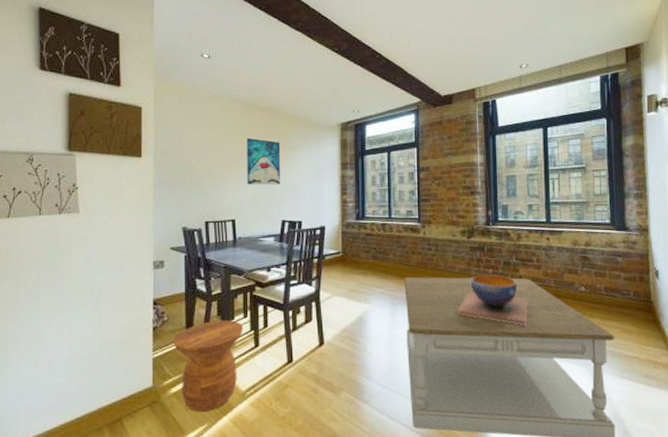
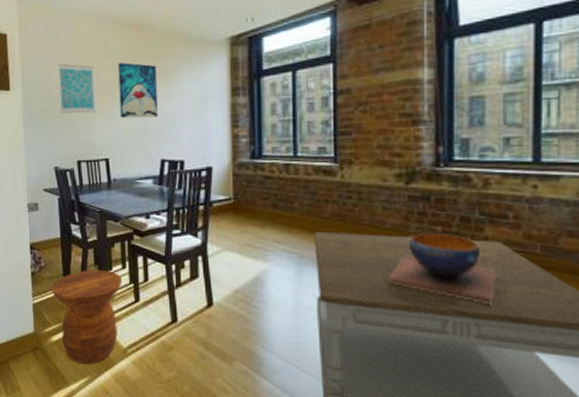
wall art: none [190,136,225,180] -> present [57,63,96,113]

